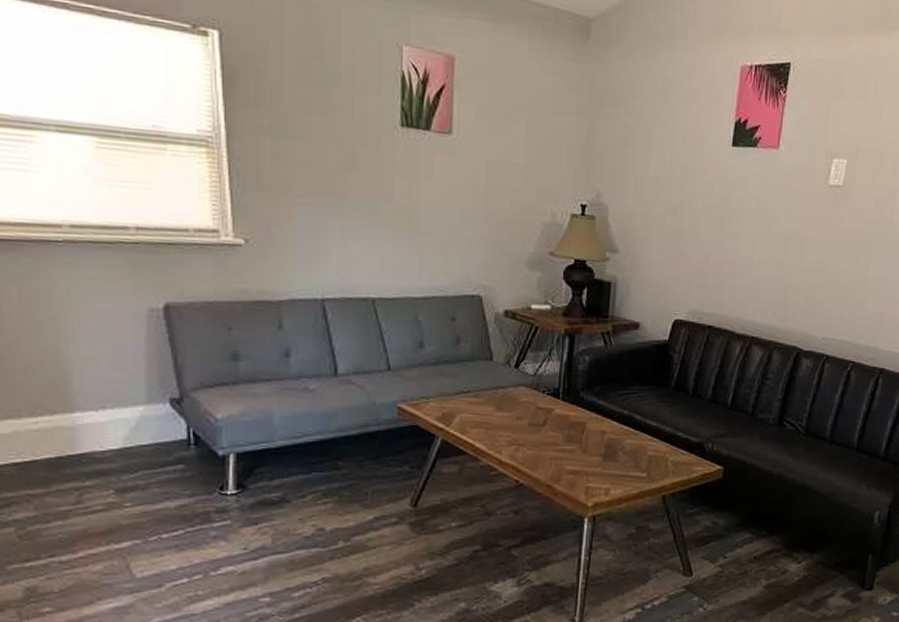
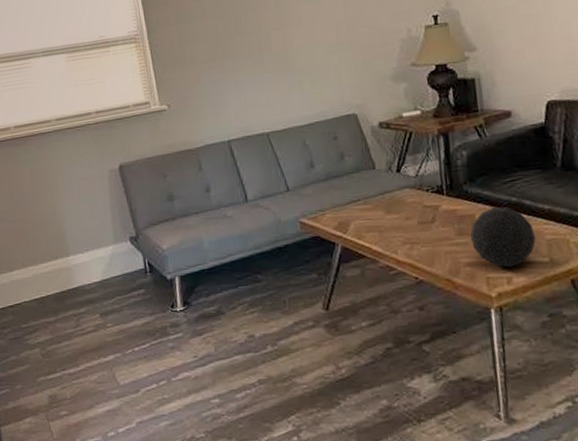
decorative orb: none [578,417,639,479] -> present [470,206,537,268]

